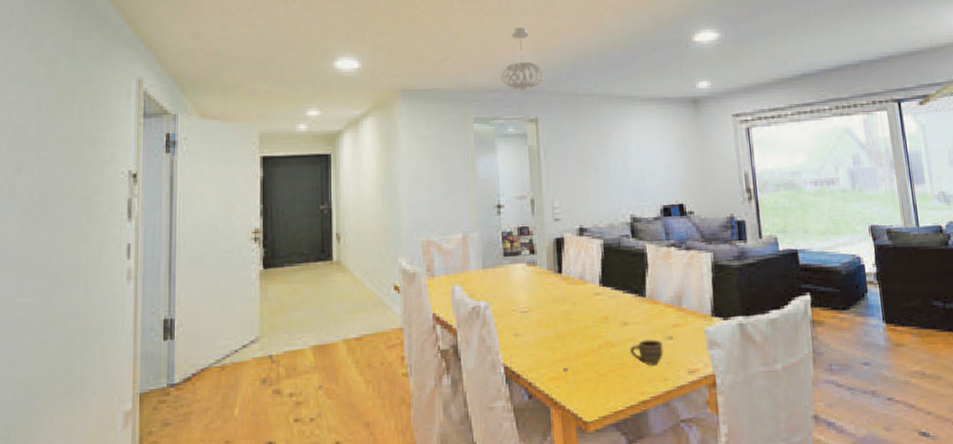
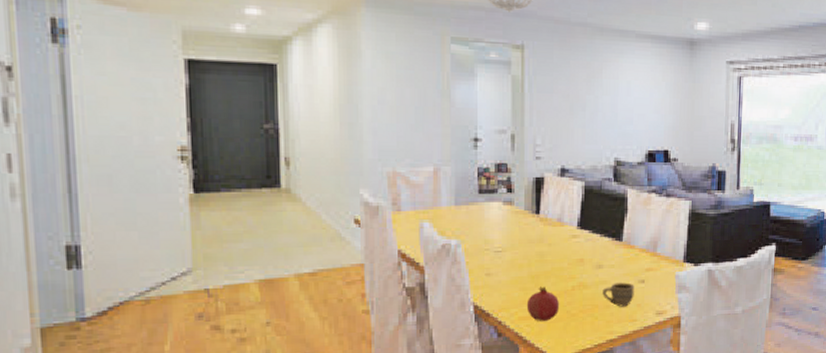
fruit: none [555,346,588,383] -> present [526,286,560,322]

